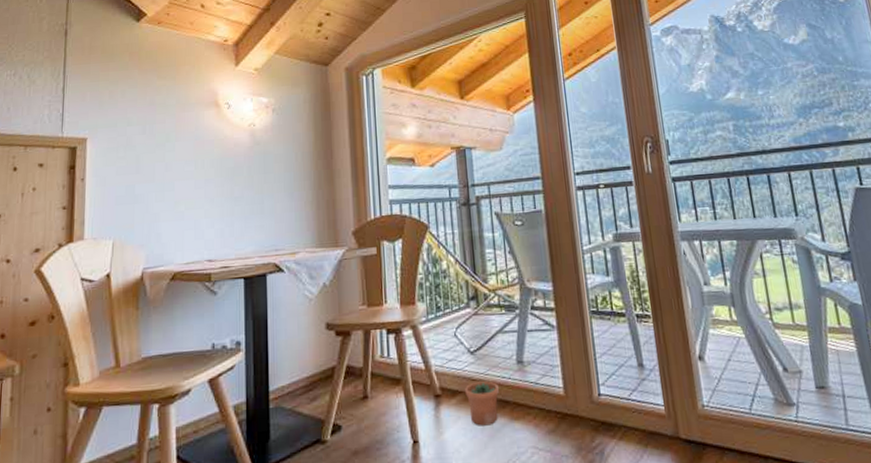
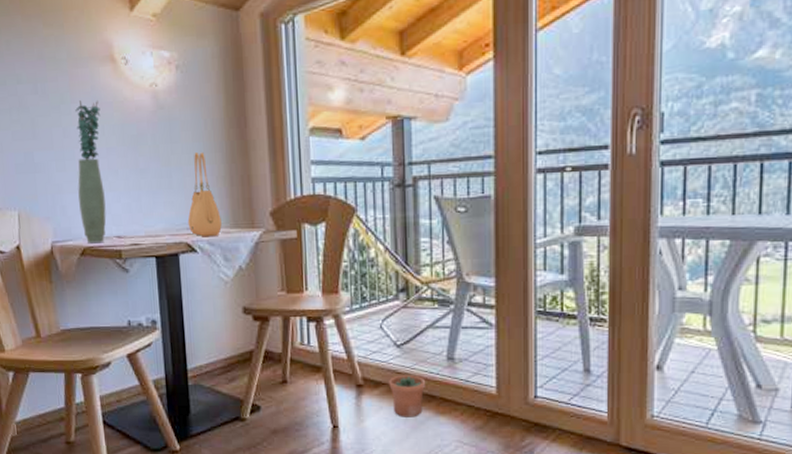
vase: none [174,139,202,269] -> present [75,100,107,244]
handbag: none [276,181,308,258] -> present [187,152,222,237]

